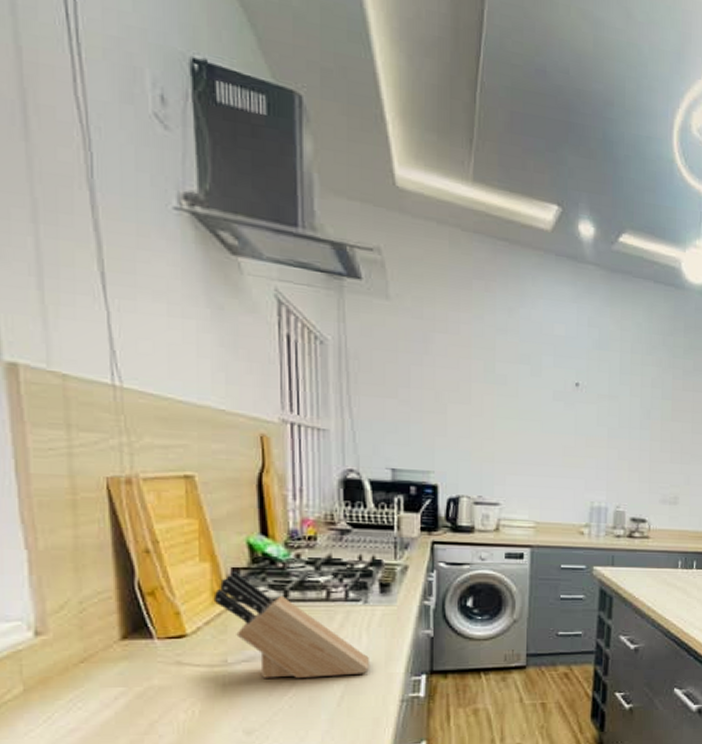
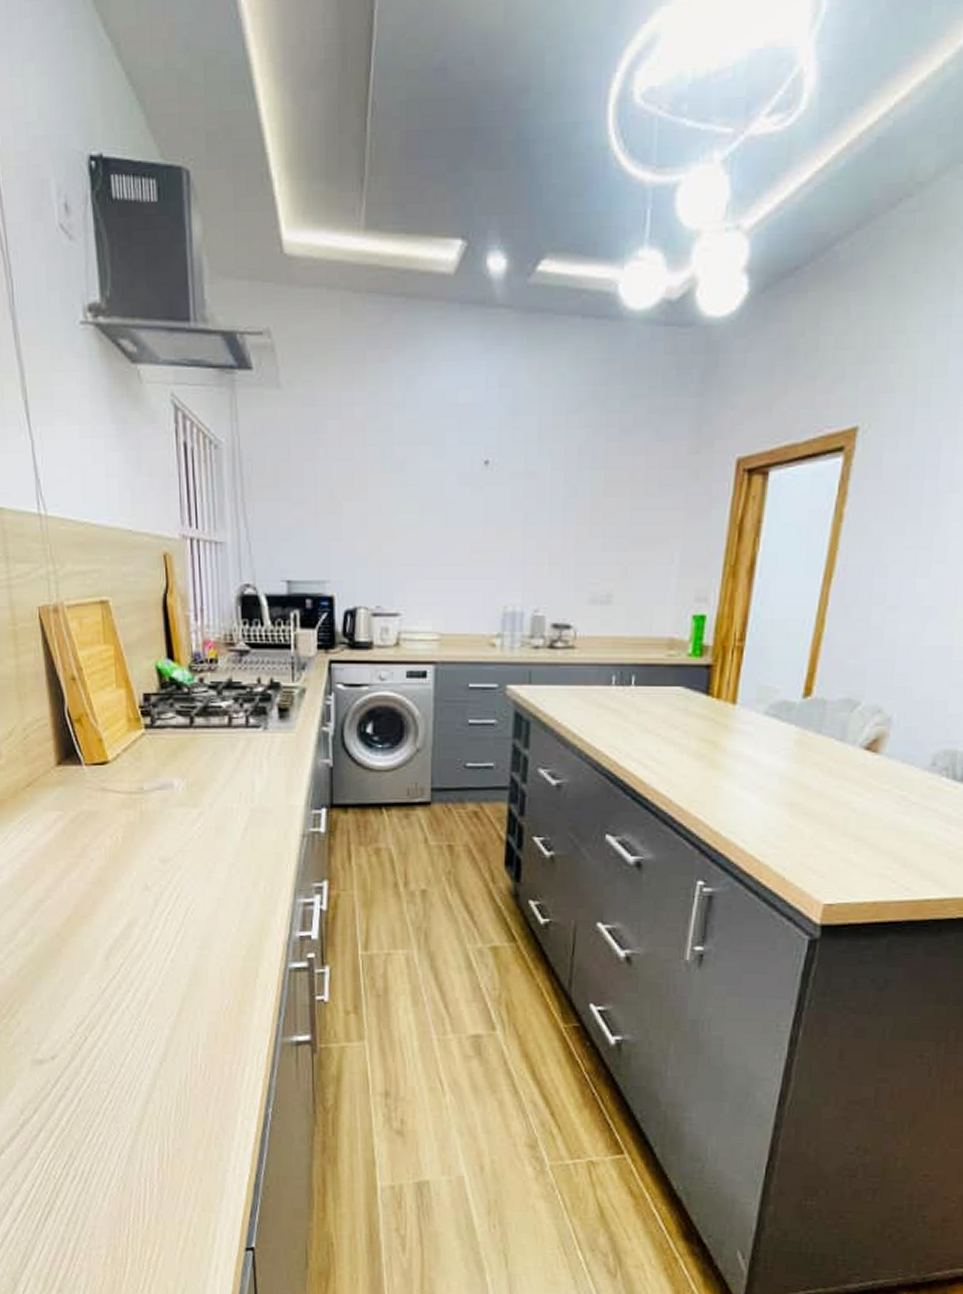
knife block: present [213,572,369,678] -> none [129,698,270,808]

